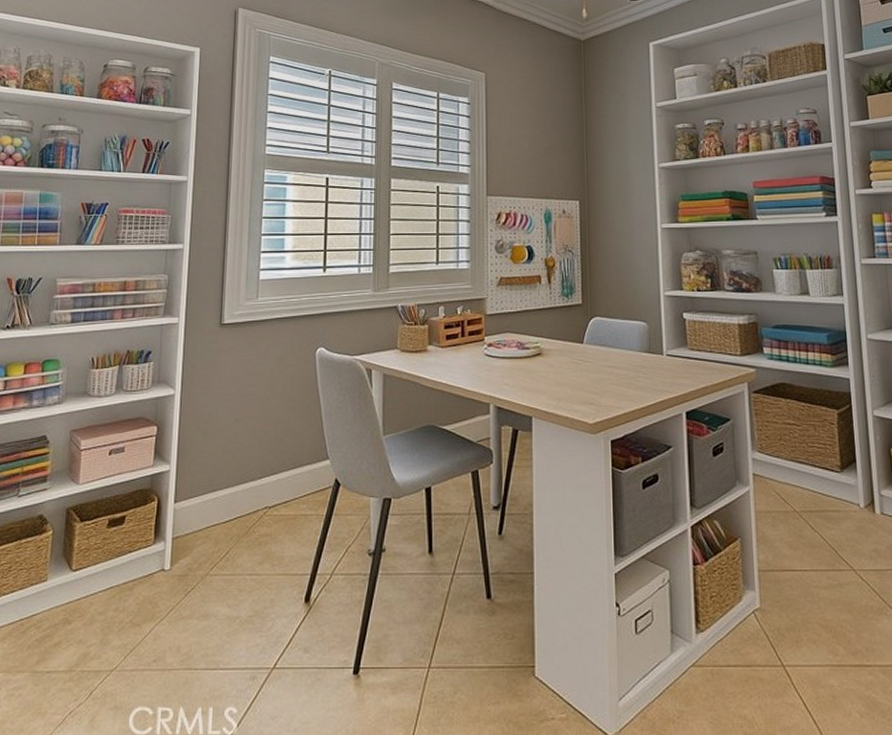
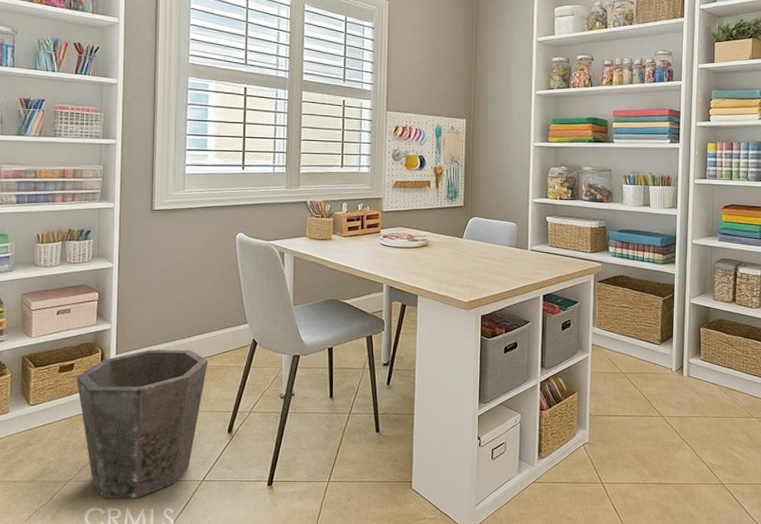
waste bin: none [127,495,282,694] -> present [76,350,208,499]

